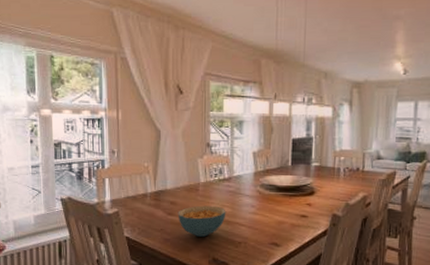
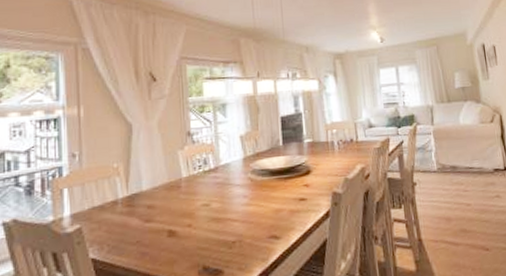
cereal bowl: present [177,205,226,237] -> none [157,202,215,243]

